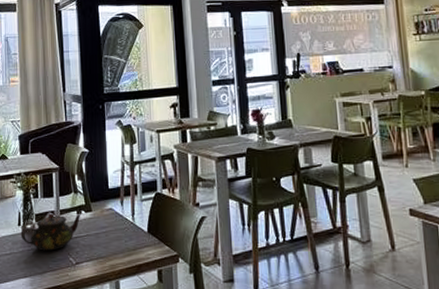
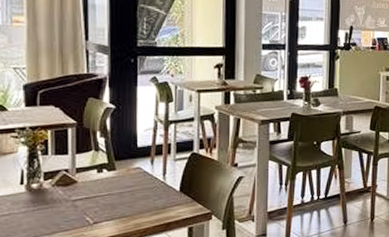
teapot: present [20,213,81,251] -> none [23,171,102,211]

